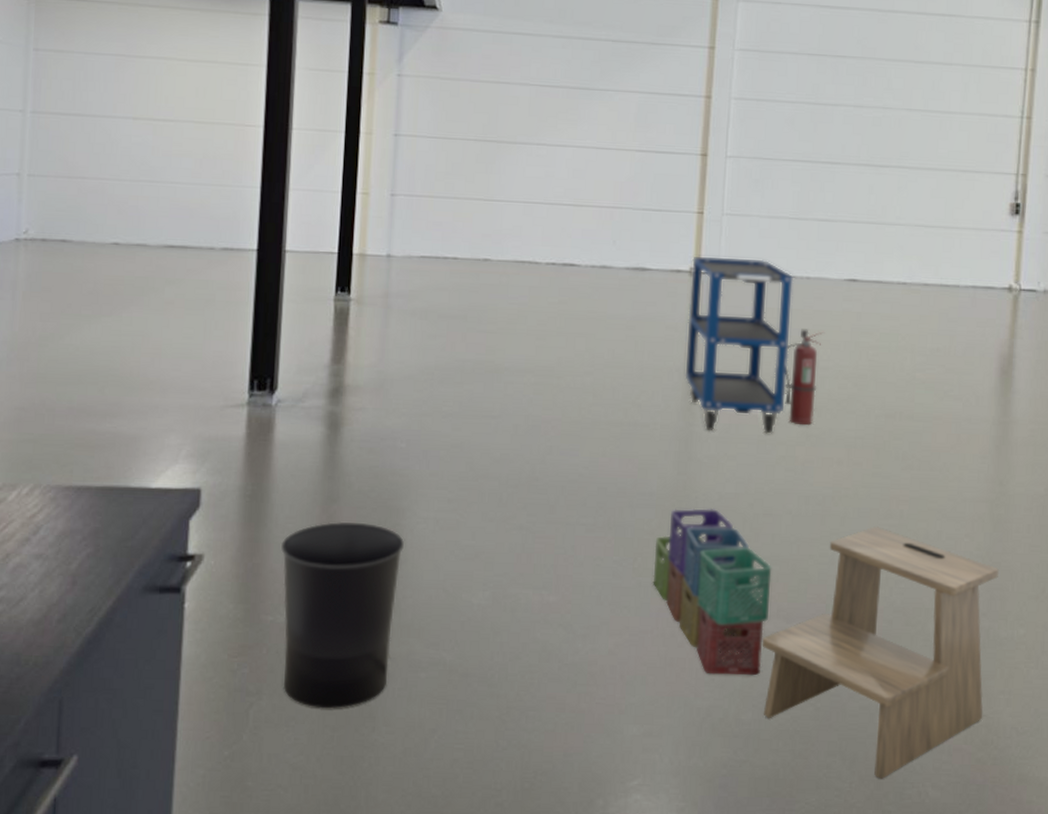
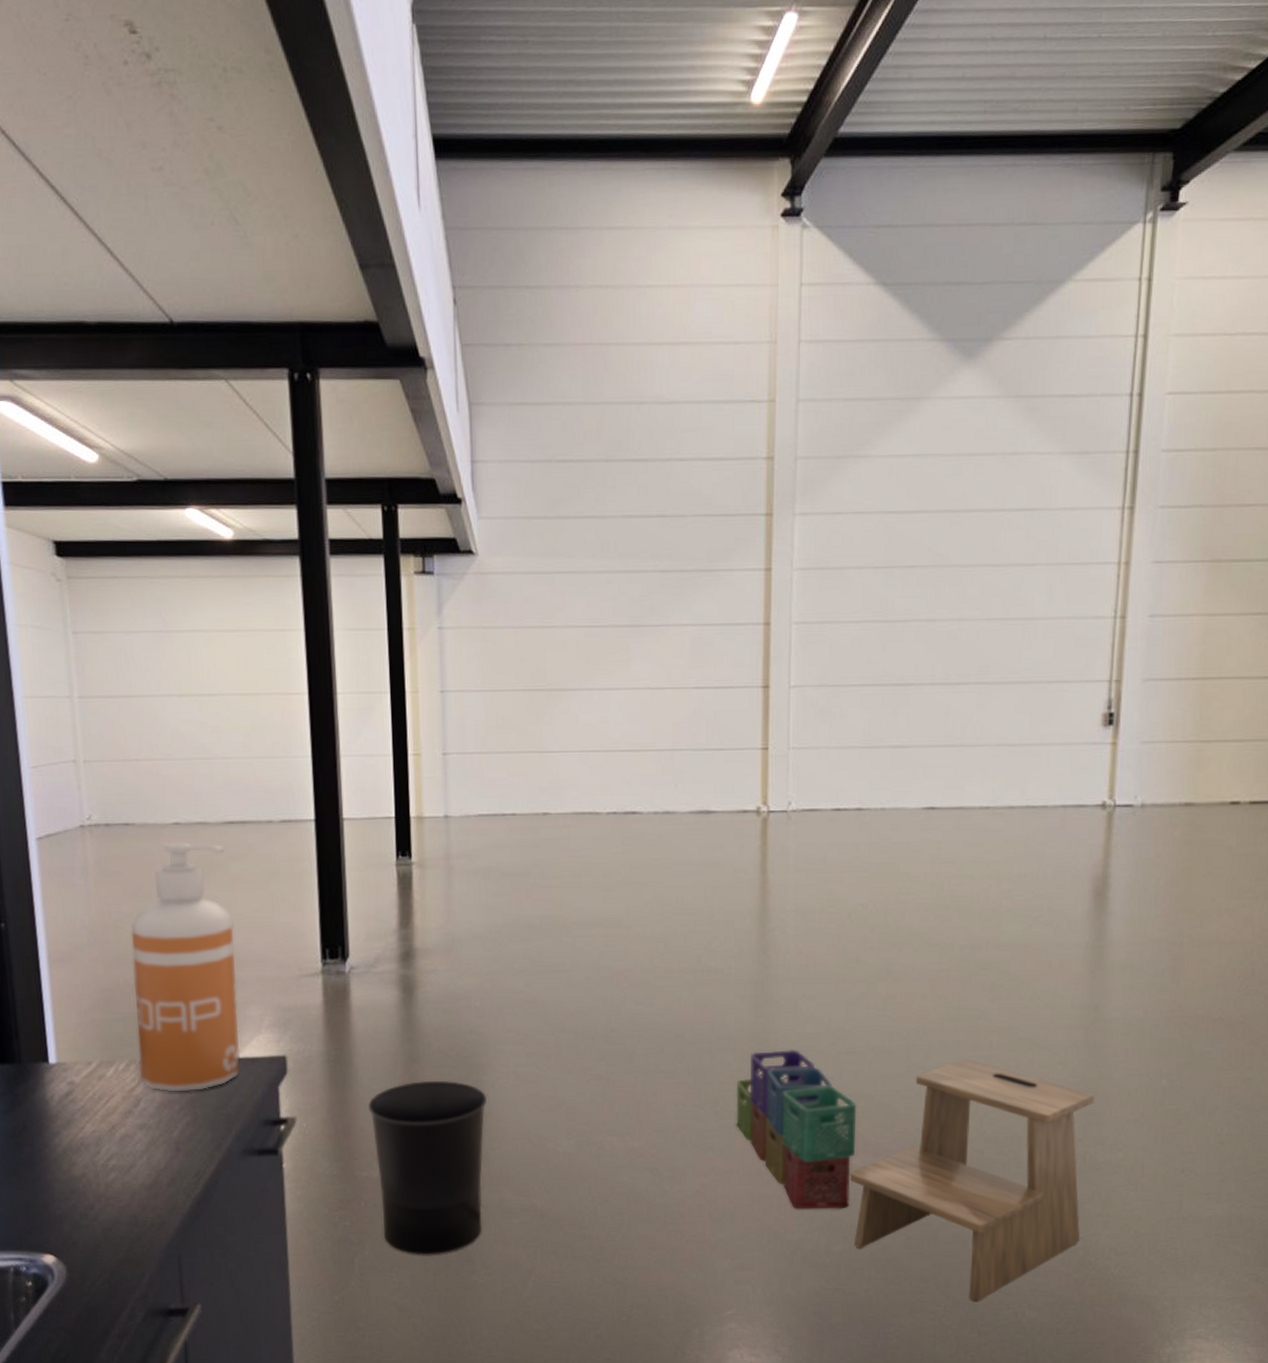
soap dispenser: none [43,261,162,522] -> present [130,841,241,1092]
utility cart: present [685,257,794,434] -> none [757,793,868,972]
fire extinguisher: present [784,329,824,426] -> none [862,862,902,962]

